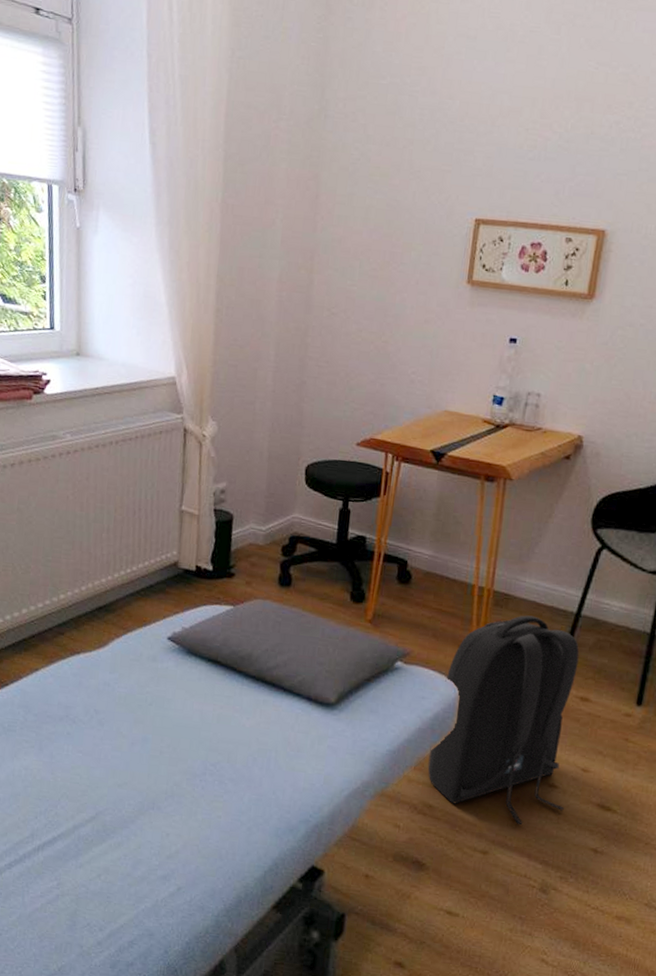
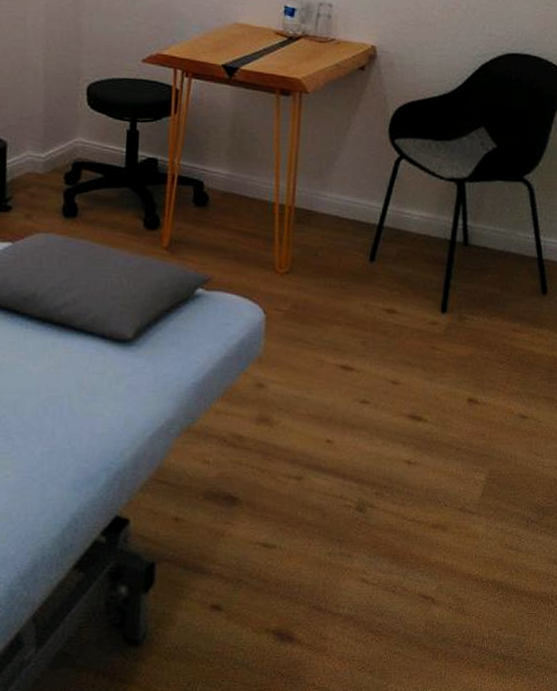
backpack: present [427,615,580,825] -> none [235,230,384,446]

